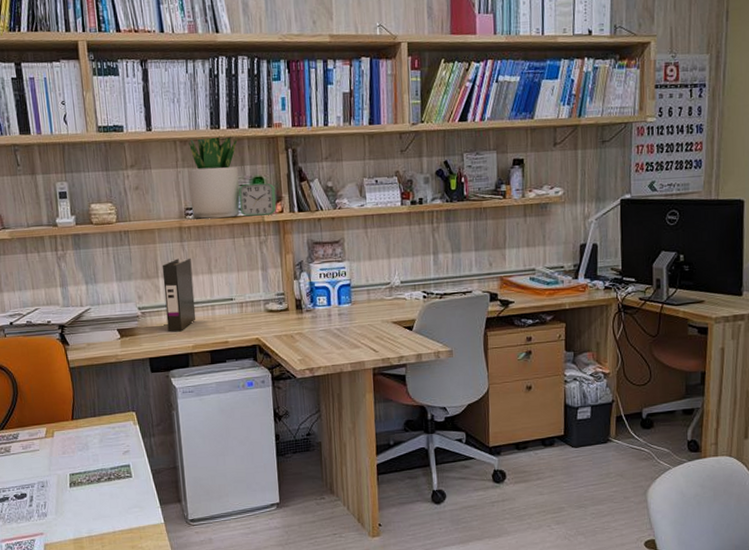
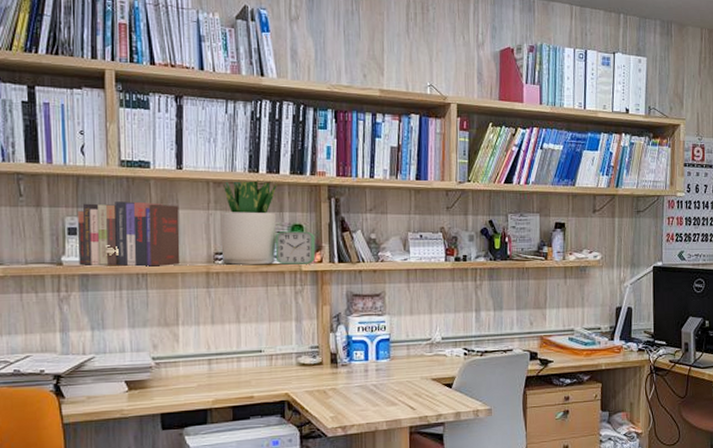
books: none [66,164,156,226] -> present [78,201,180,267]
binder: present [162,257,196,332] -> none [183,305,219,385]

